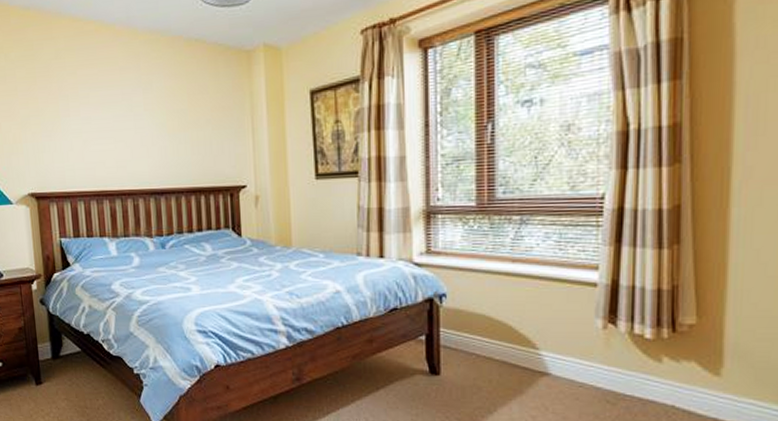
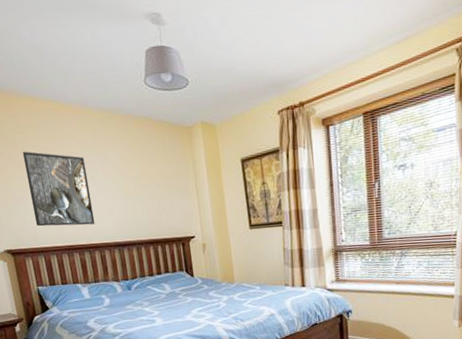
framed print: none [57,79,131,168] -> present [22,151,95,227]

